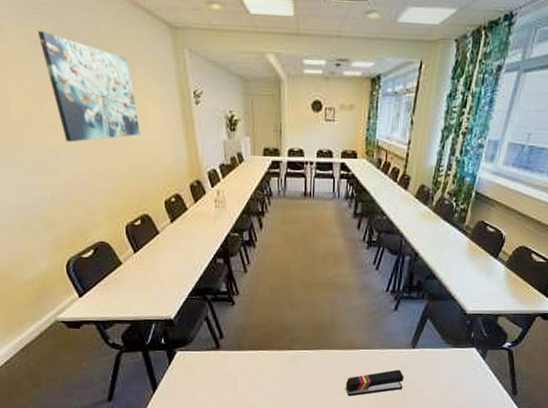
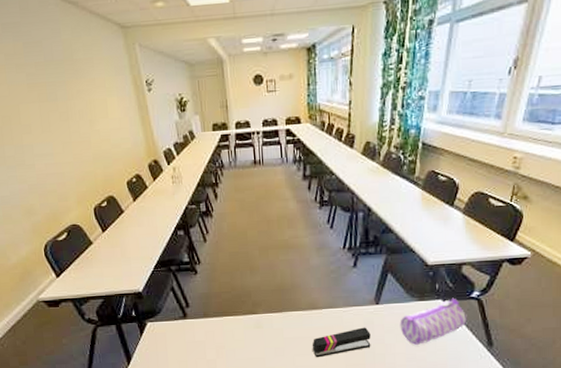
wall art: present [37,30,140,143] -> none [11,45,102,138]
pencil case: none [432,347,496,389] -> present [400,297,466,345]

